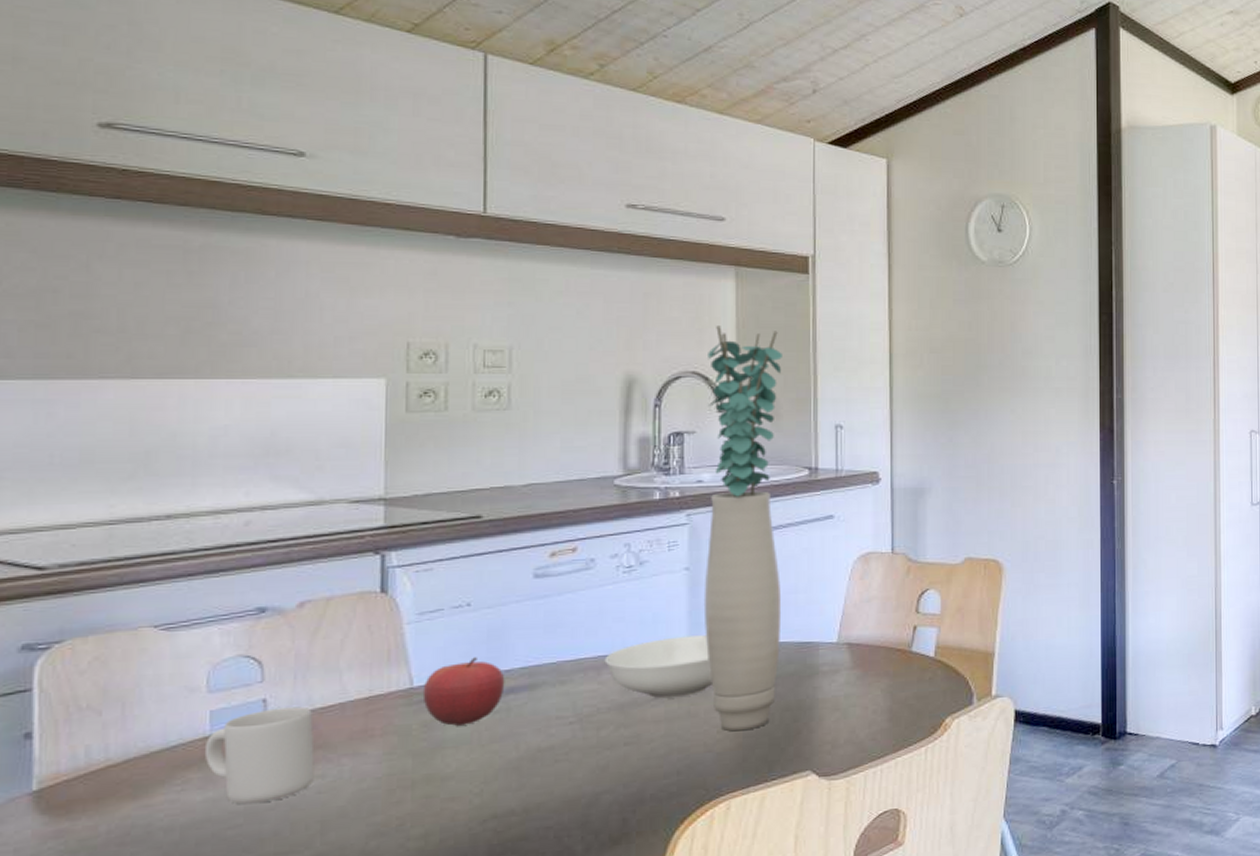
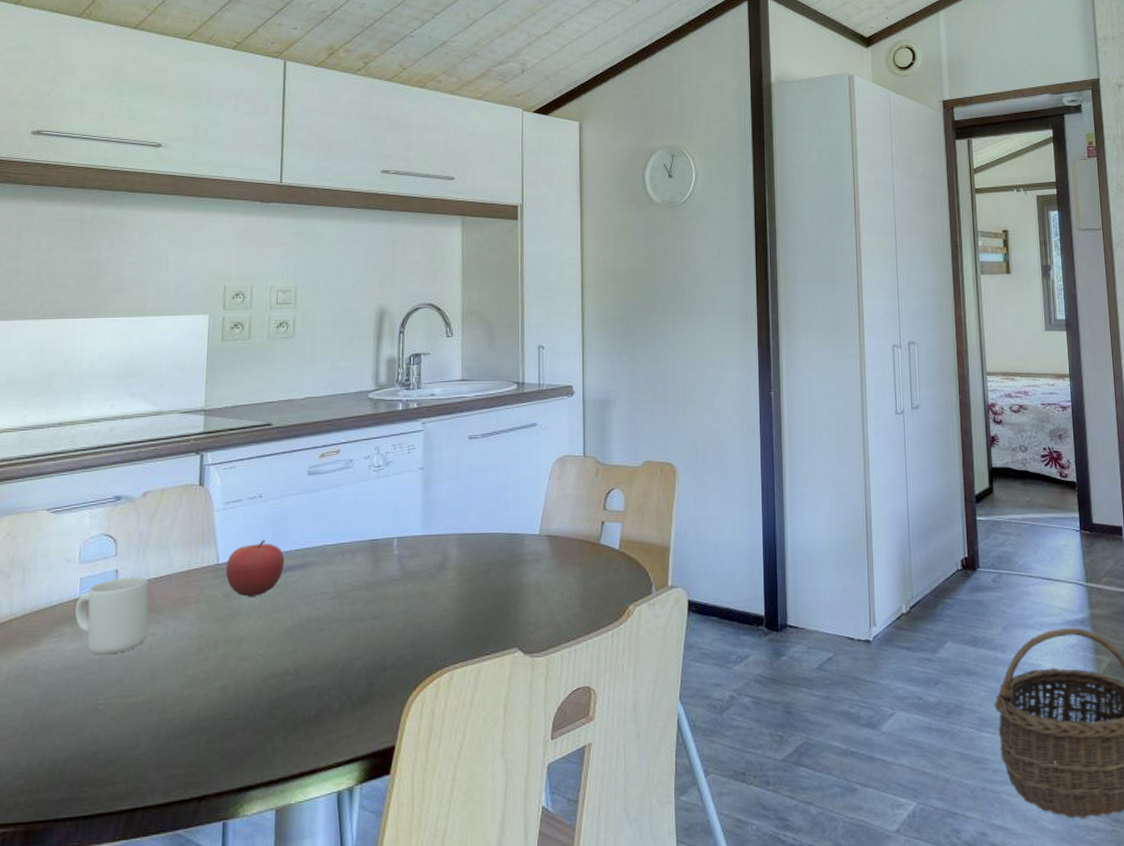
bowl: present [604,635,712,699] -> none [358,526,440,580]
vase: present [703,326,782,732] -> none [434,265,497,610]

